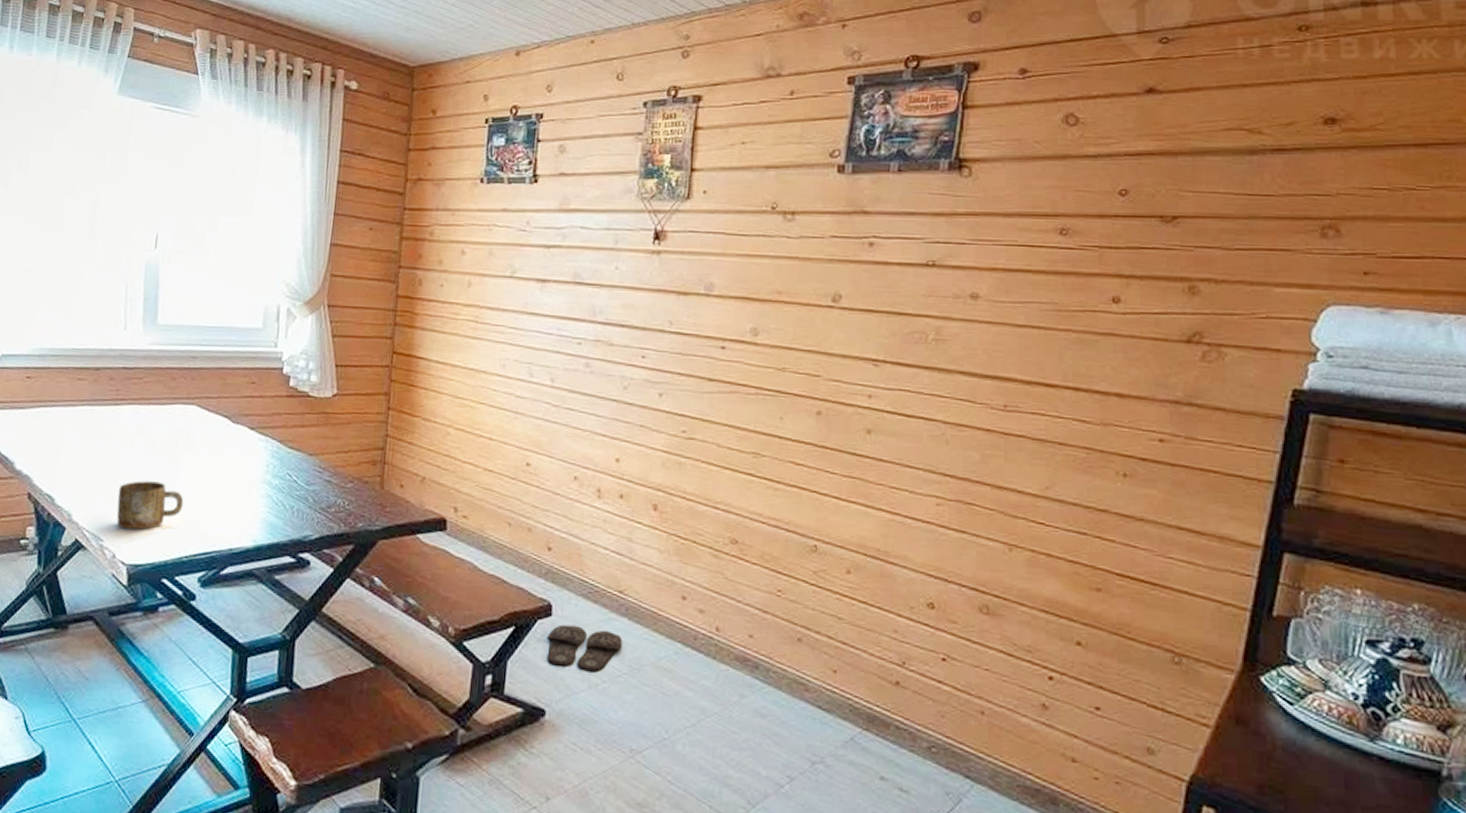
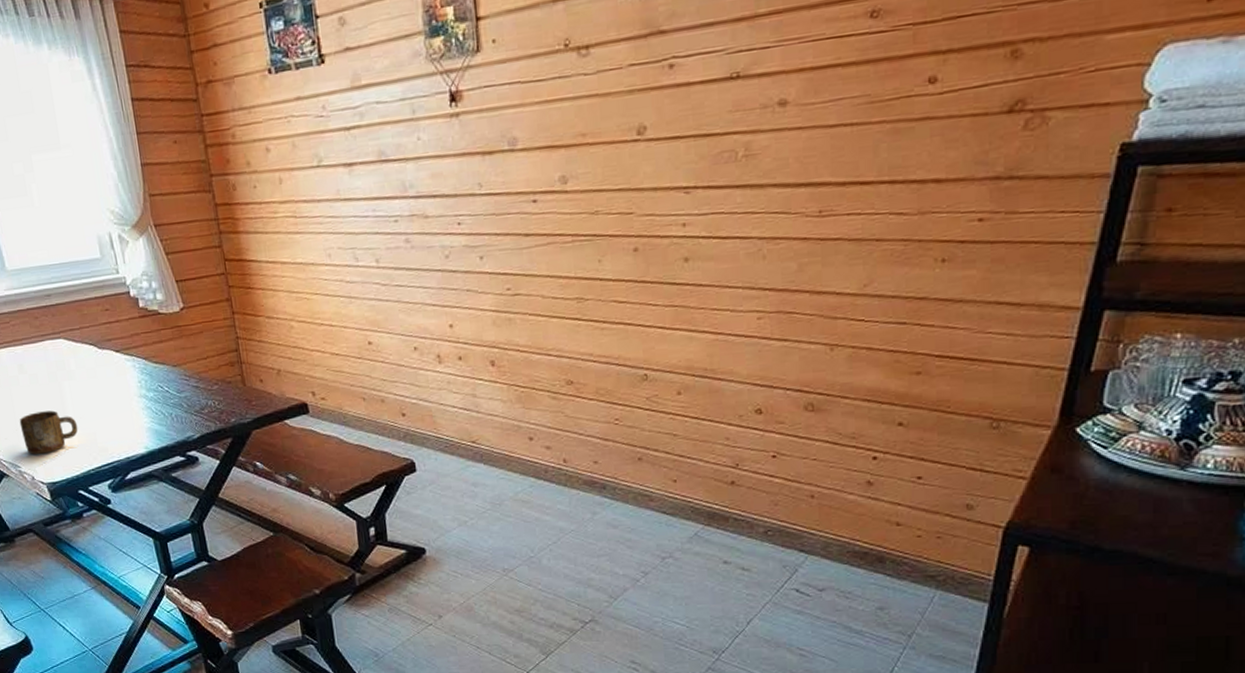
slippers: present [546,624,623,673] -> none [415,476,483,513]

